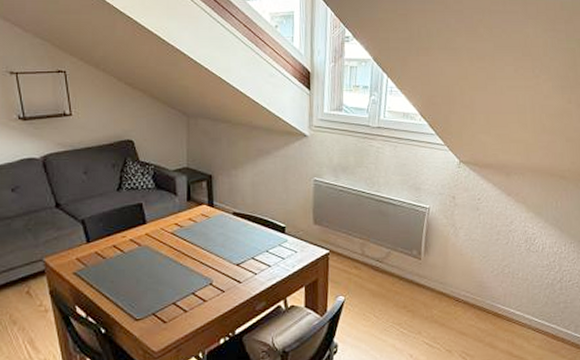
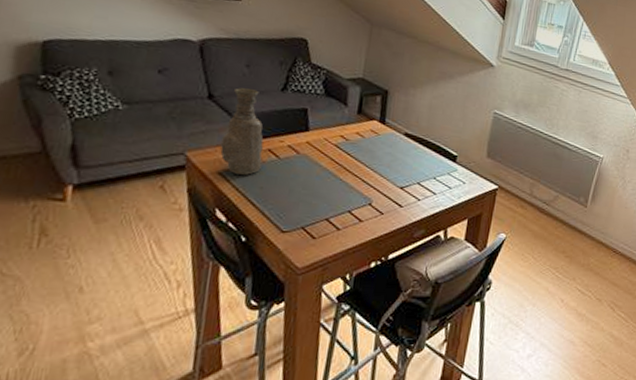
vase: none [72,193,109,272] -> present [220,88,264,175]

